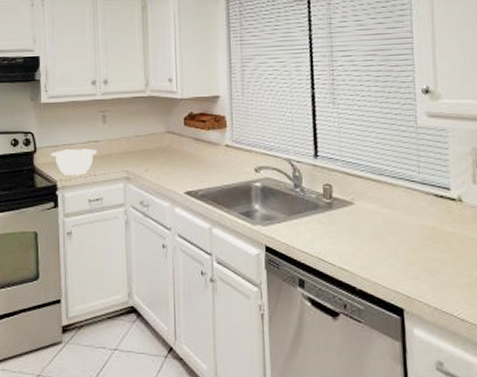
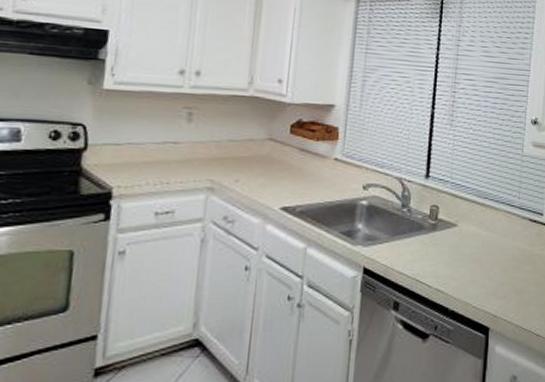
mixing bowl: present [51,149,98,175] -> none [108,149,176,182]

